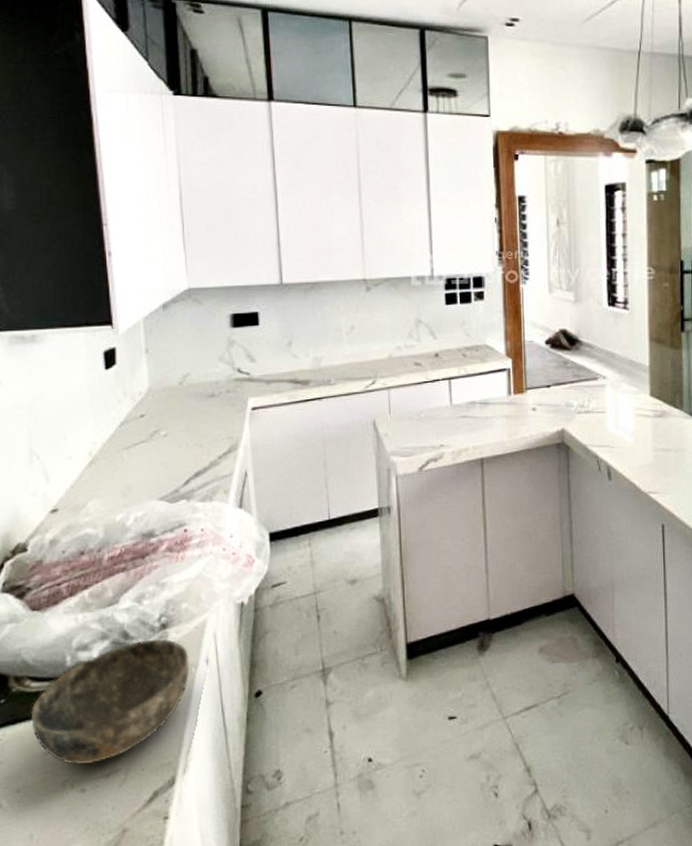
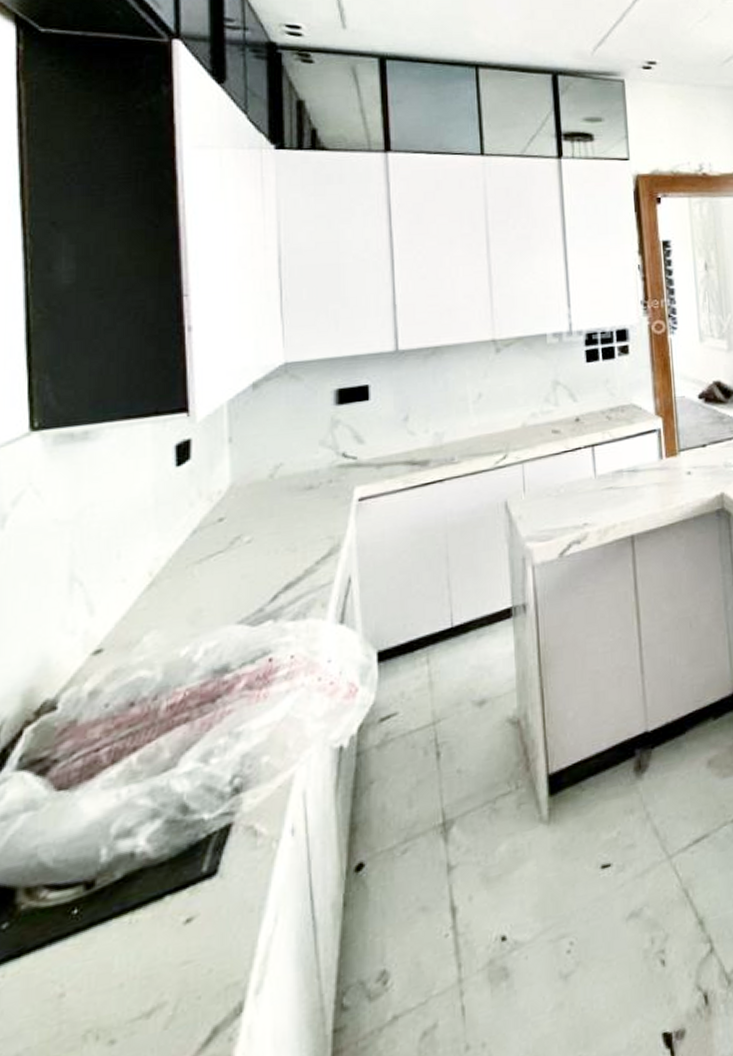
bowl: present [31,638,190,765] -> none [44,807,269,1006]

